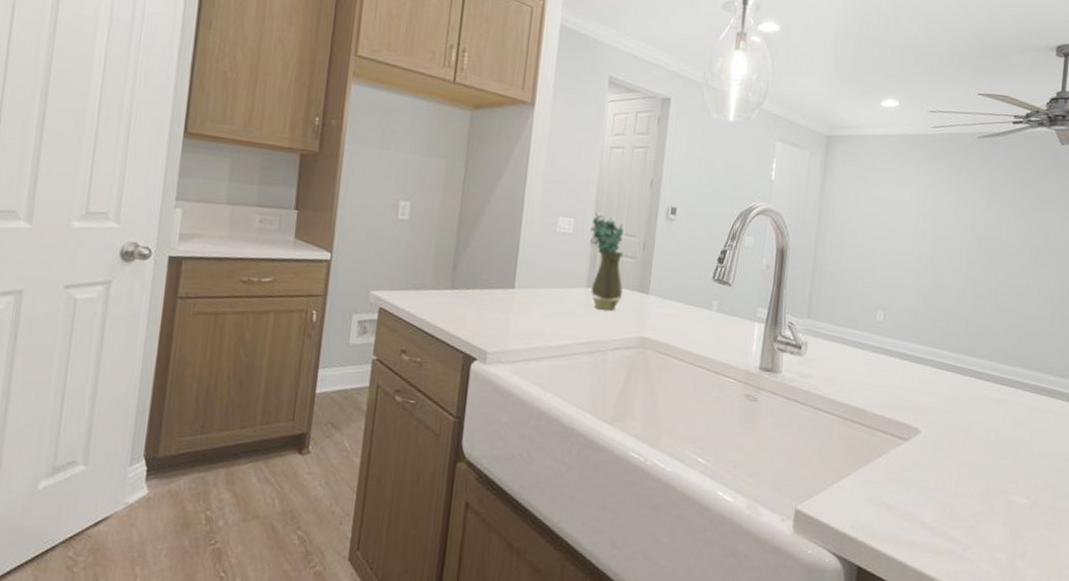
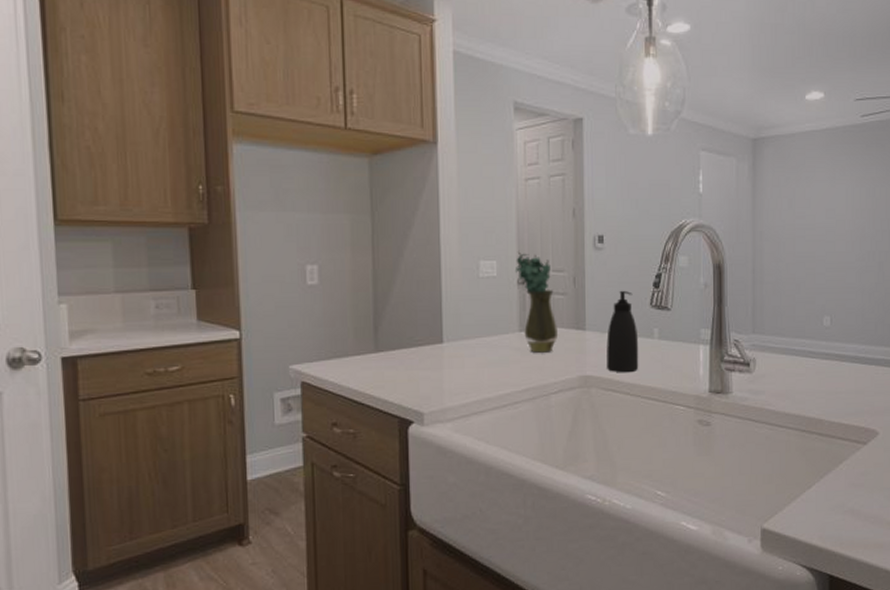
soap dispenser: none [664,261,698,339] -> present [606,290,639,372]

